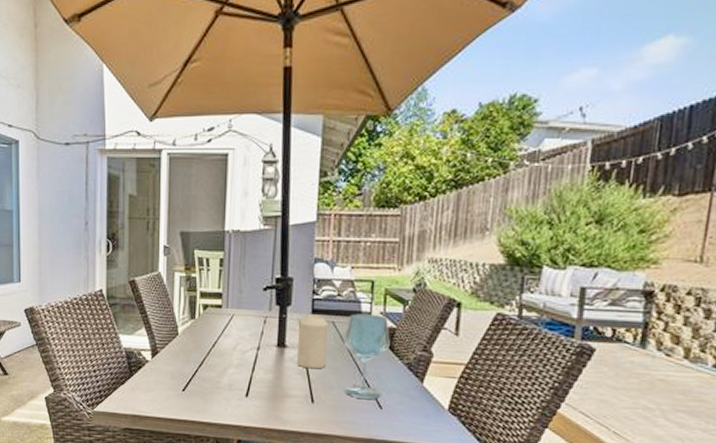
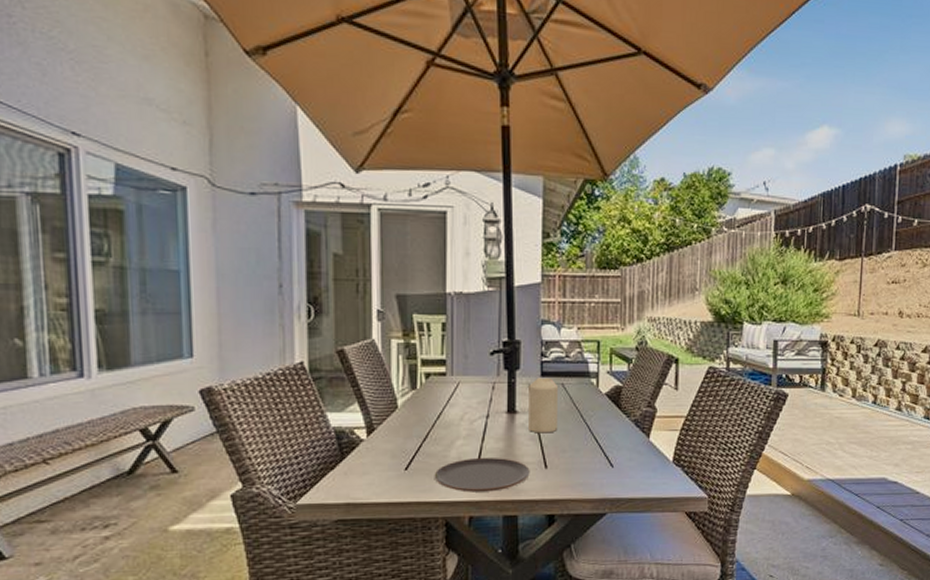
plate: none [207,386,297,420] -> present [434,457,530,493]
wine glass: present [343,313,390,400] -> none [573,374,618,460]

